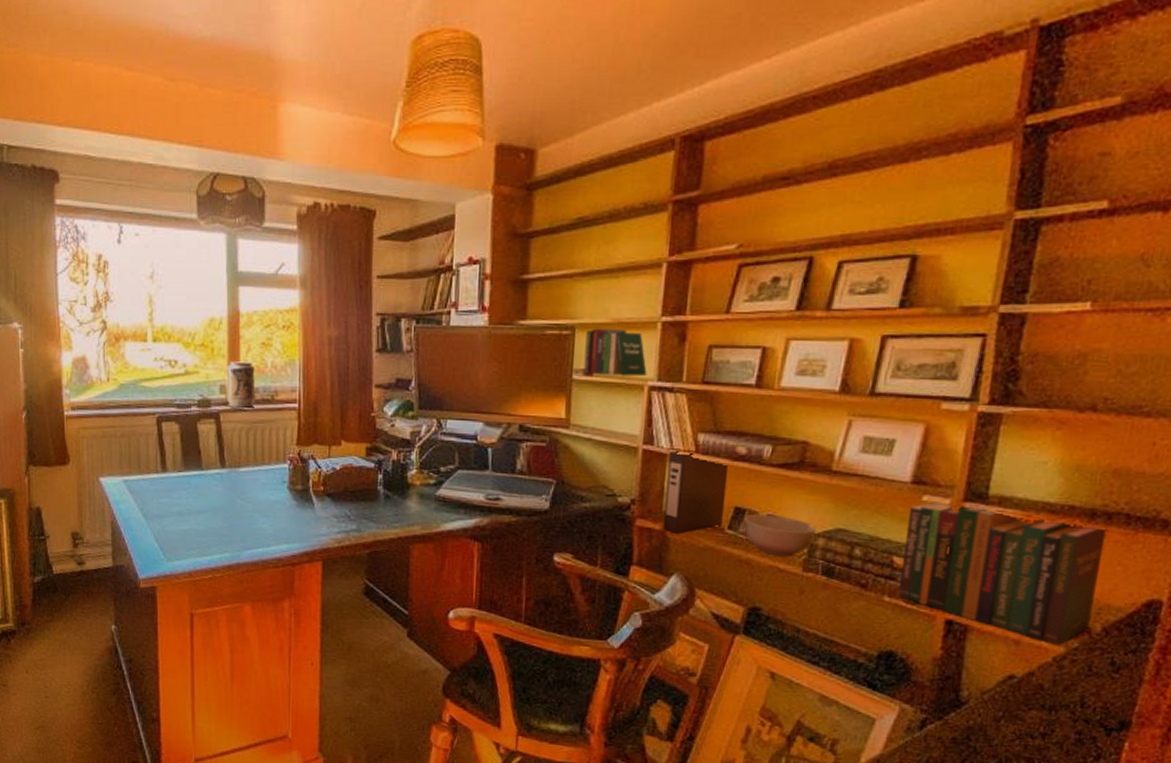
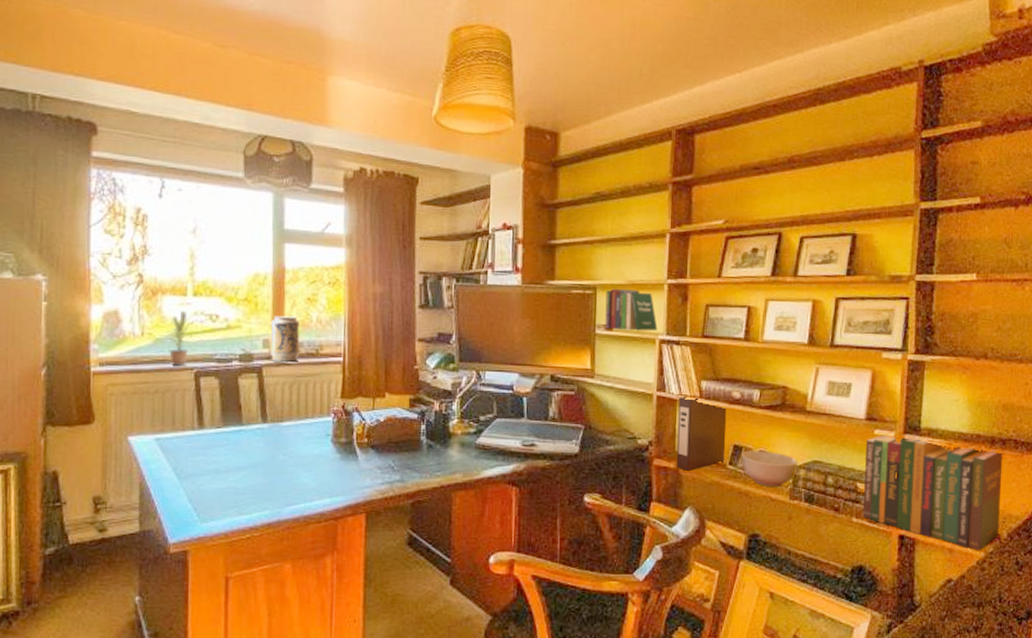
potted plant: none [130,355,161,411] -> present [166,309,202,366]

